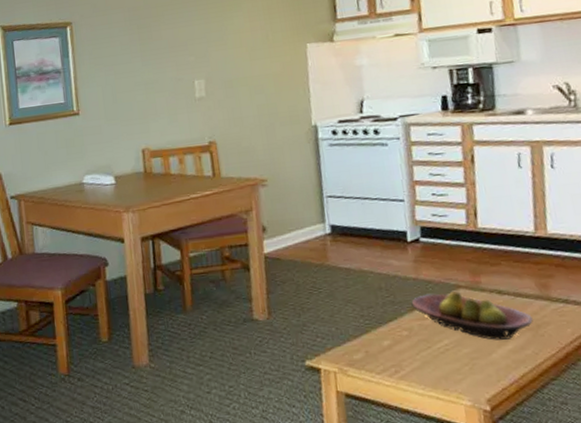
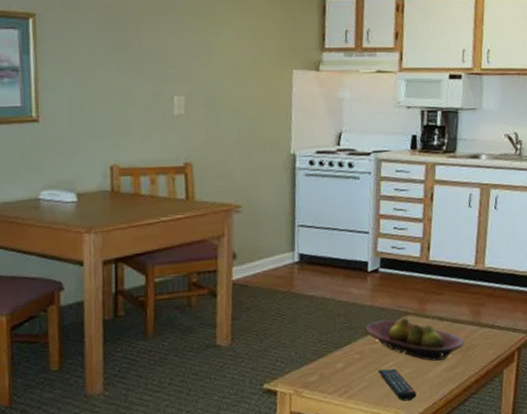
remote control: none [431,347,481,385] -> present [378,369,417,401]

